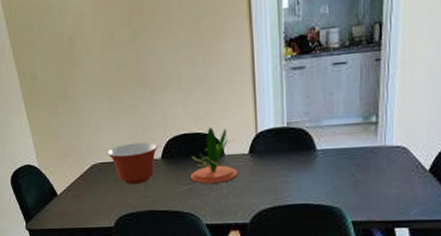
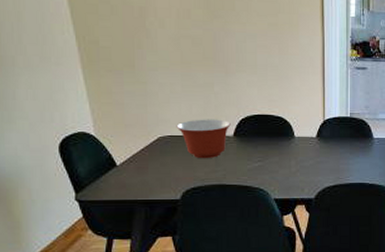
plant: present [191,127,238,184] -> none [262,111,306,162]

